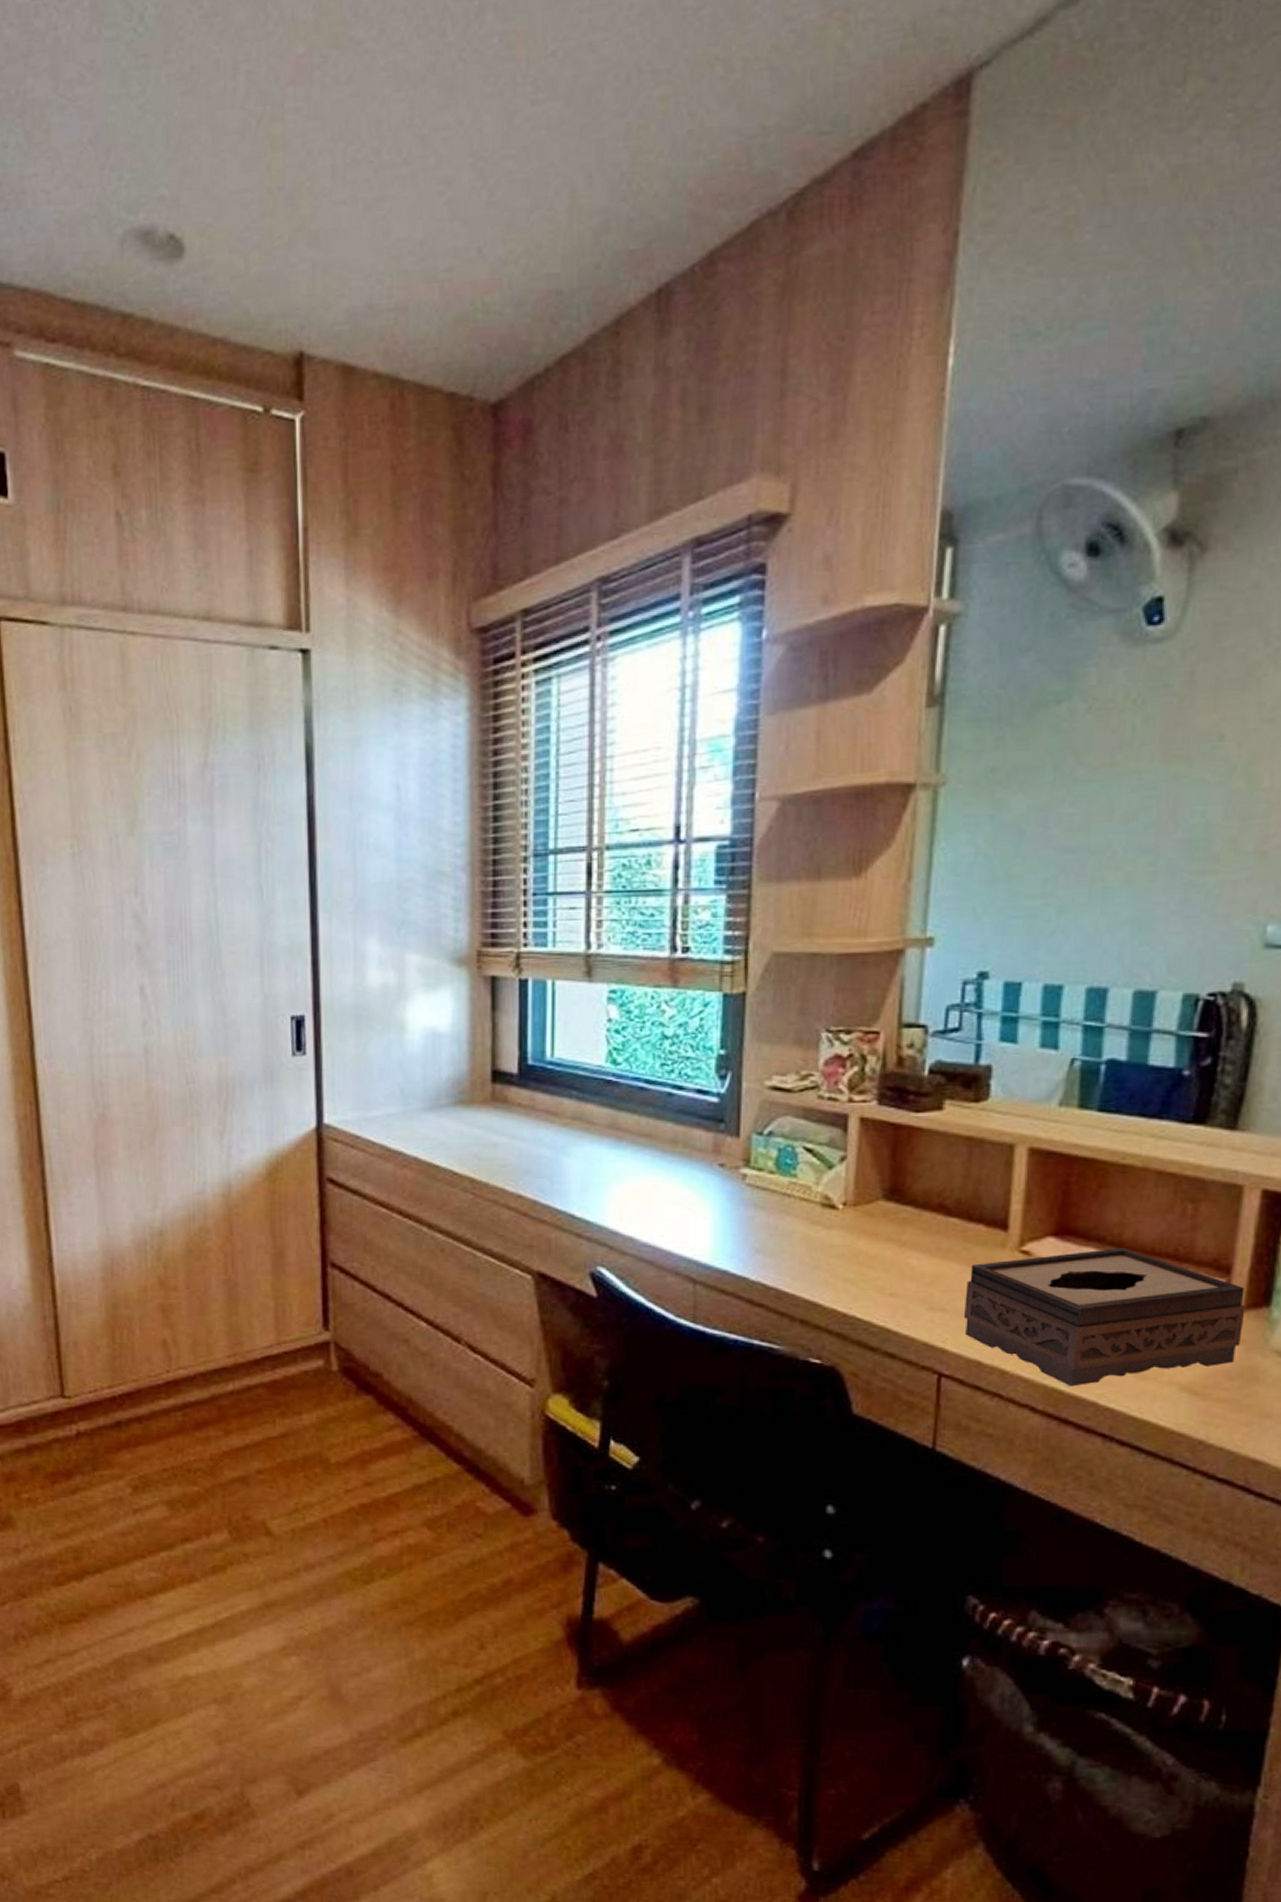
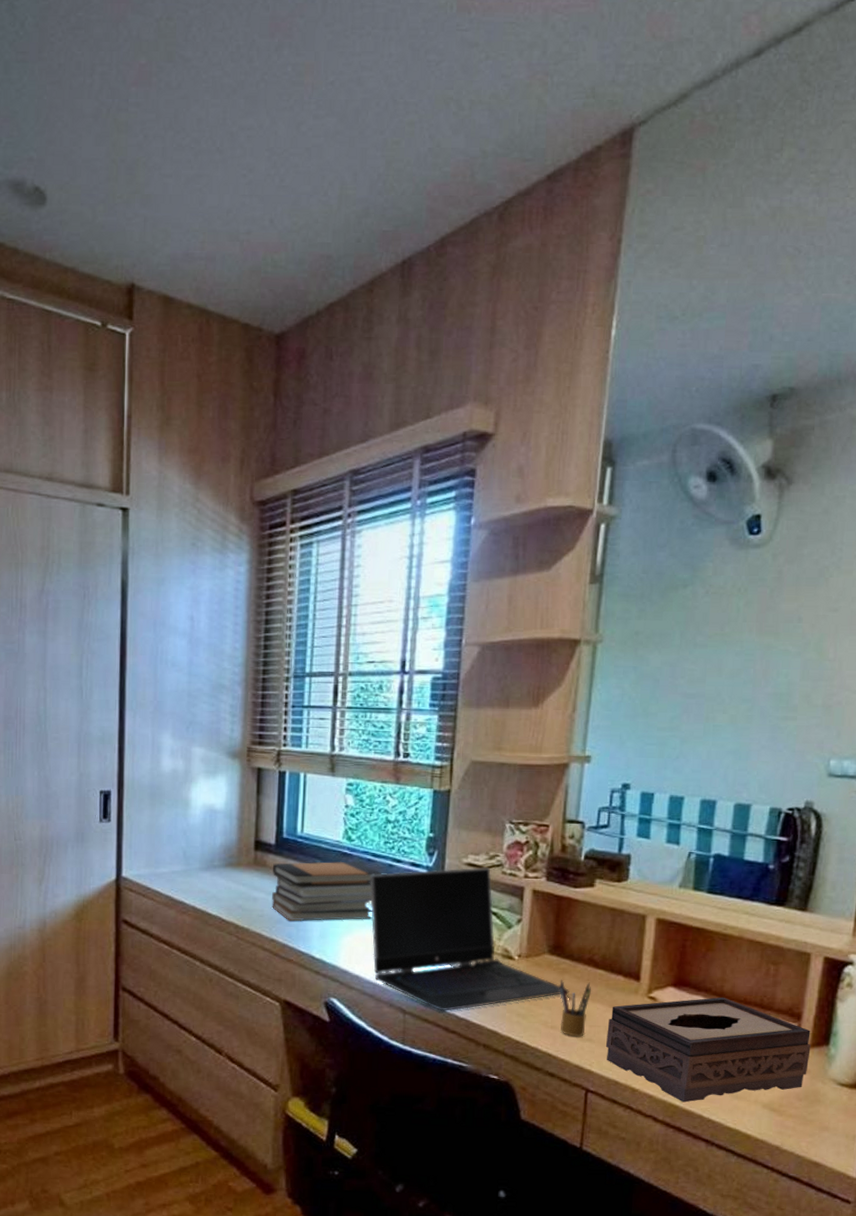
book stack: none [516,1091,658,1171] -> present [272,861,381,922]
laptop computer: none [643,1091,913,1279] -> present [370,867,569,1011]
pencil box: none [898,1232,943,1306] -> present [558,979,592,1037]

